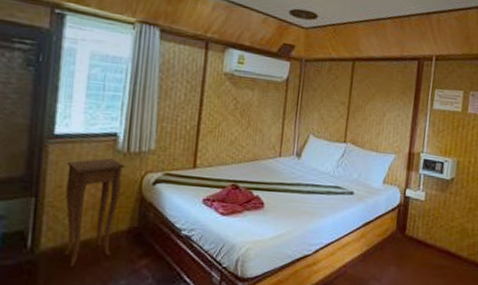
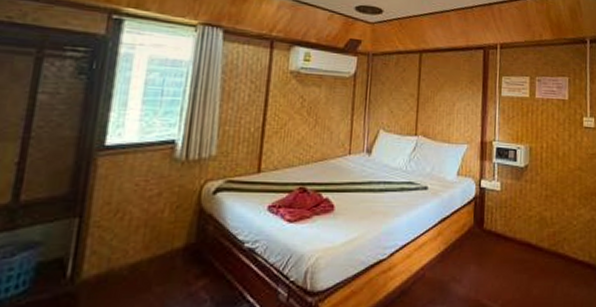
side table: present [64,158,125,267] -> none [109,168,183,295]

